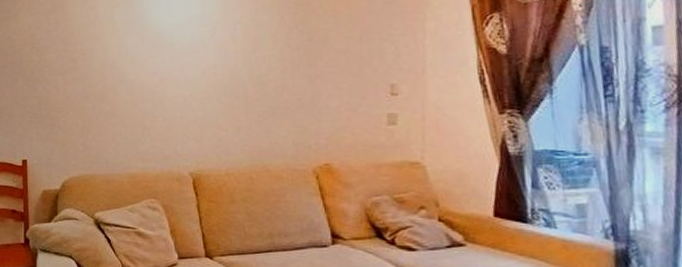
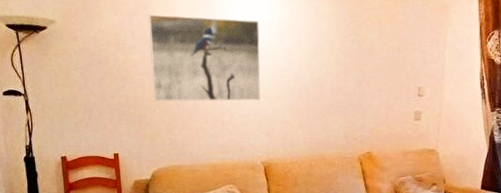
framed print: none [66,12,189,104] -> present [149,14,261,102]

